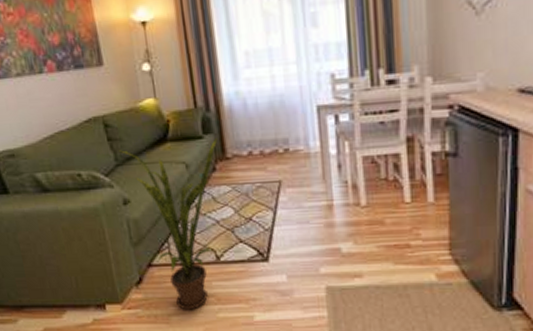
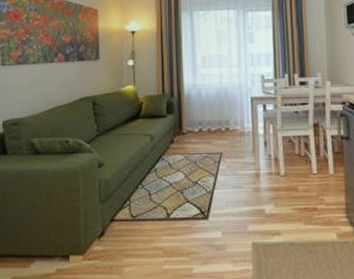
house plant: present [118,138,218,310] -> none [100,118,178,262]

